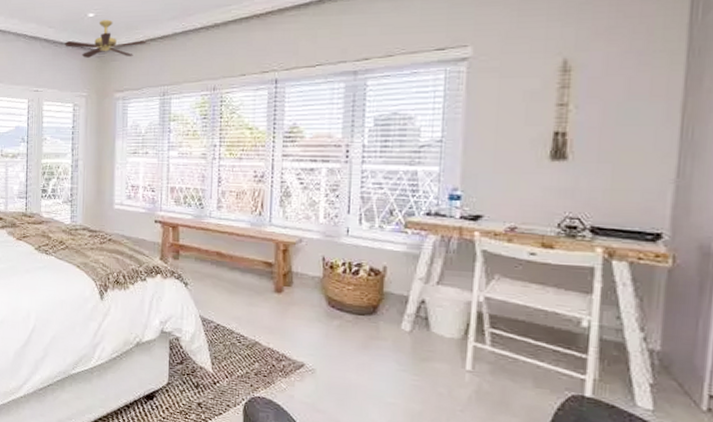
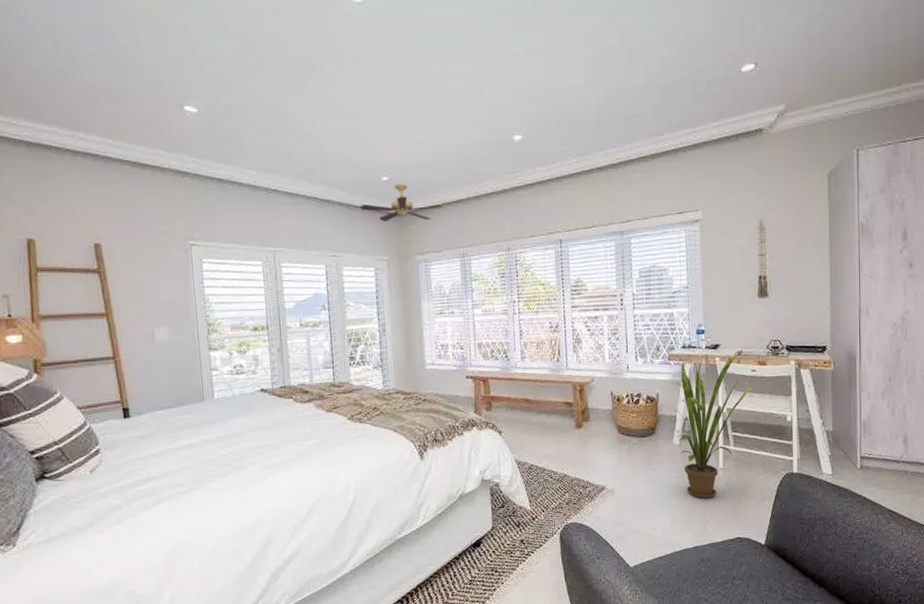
house plant: none [406,230,530,405] -> present [674,354,754,499]

